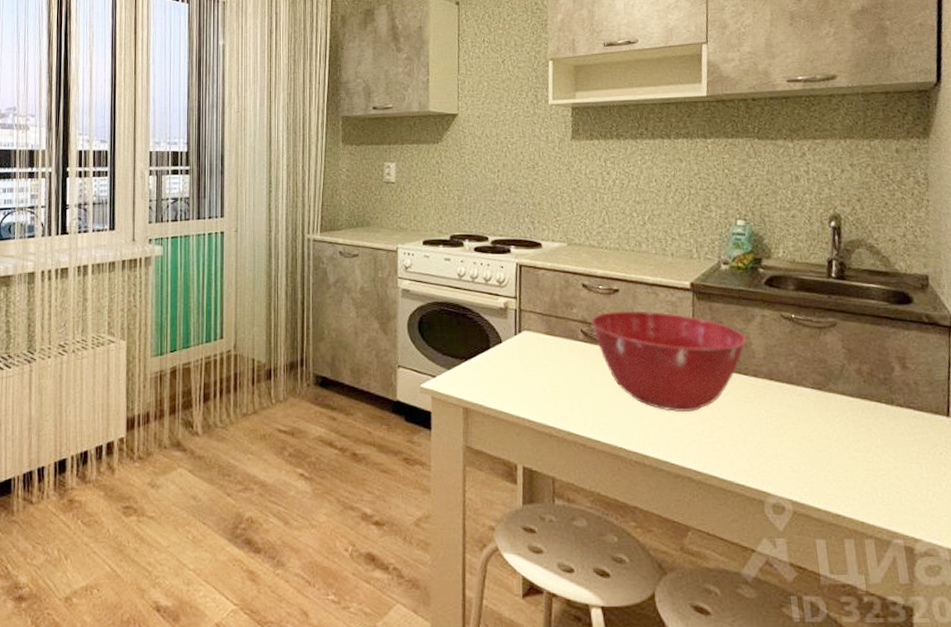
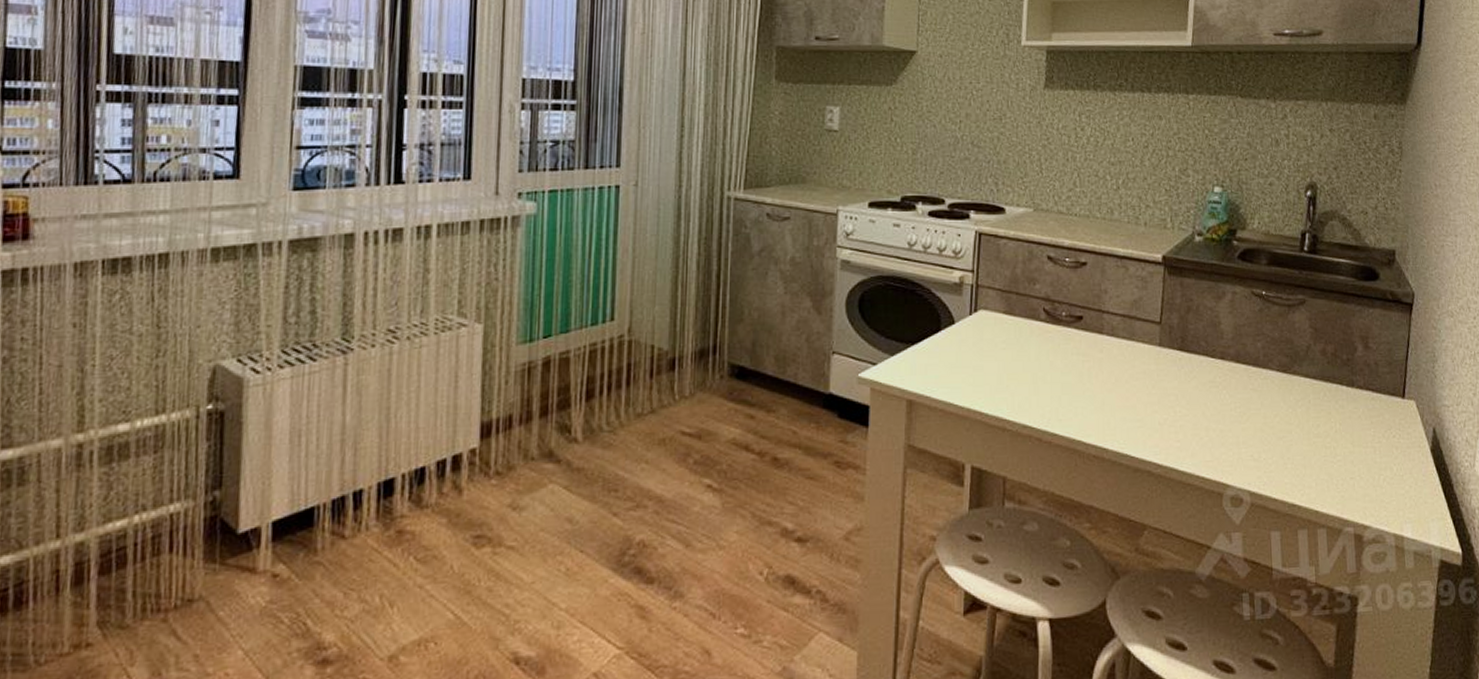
mixing bowl: present [591,311,747,413] -> none [1055,287,1216,400]

